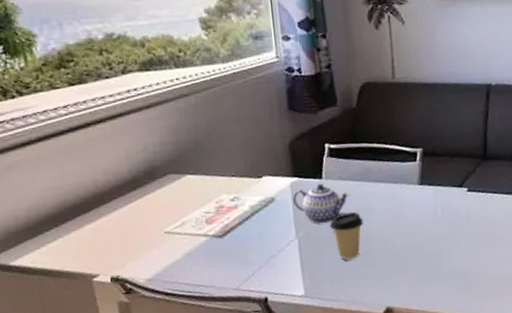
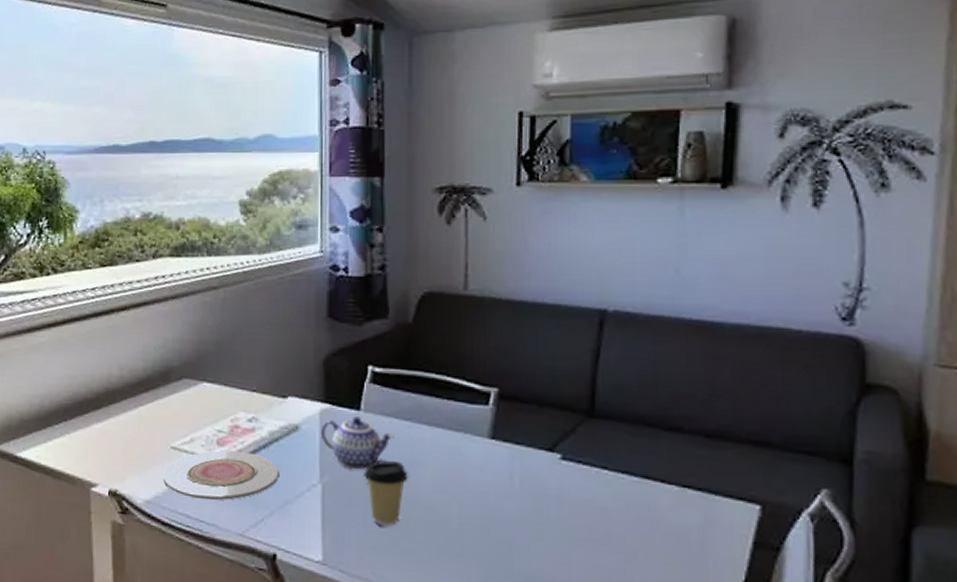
plate: none [160,225,262,269] -> present [163,450,278,501]

